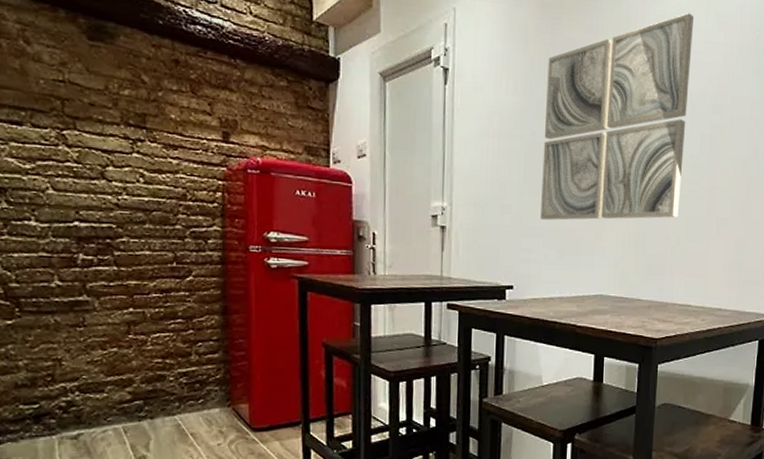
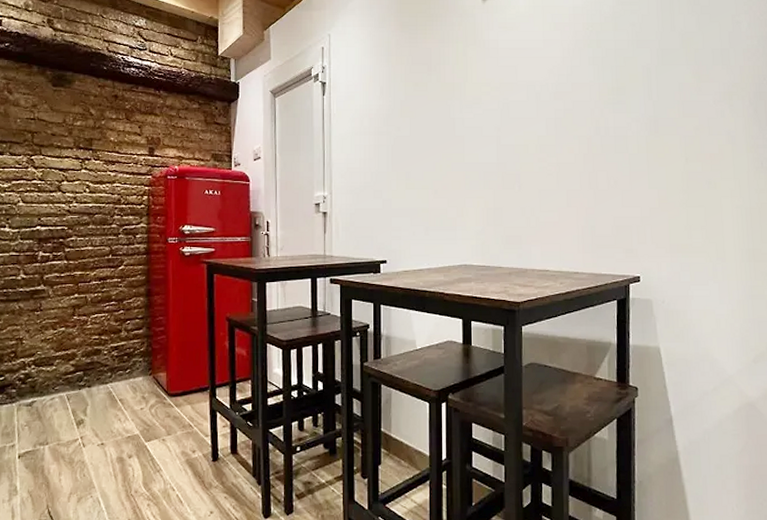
wall art: present [541,13,695,221] -> none [407,18,532,201]

